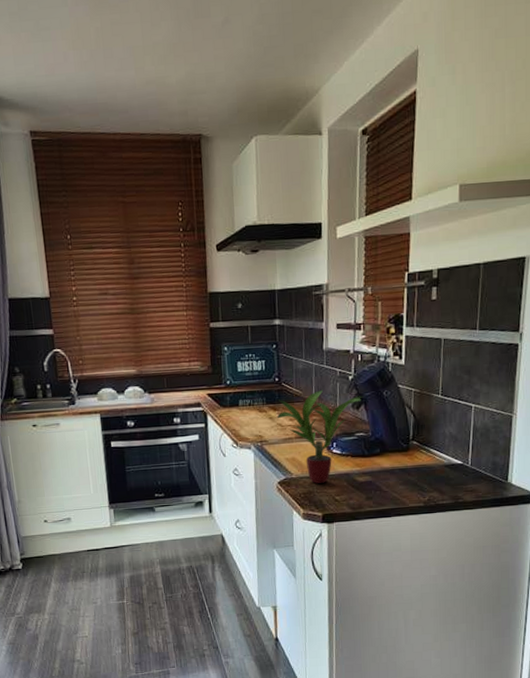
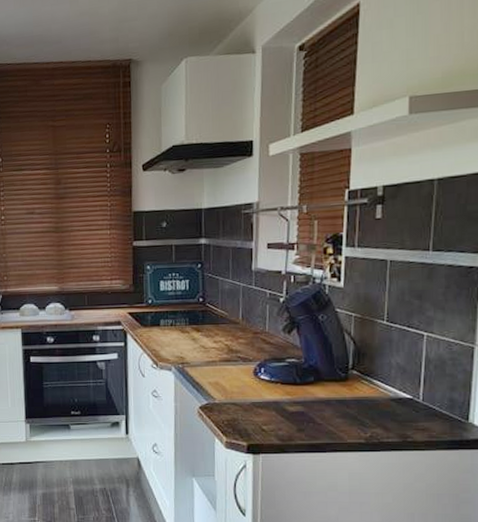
potted plant: present [276,389,364,484] -> none [199,311,296,411]

